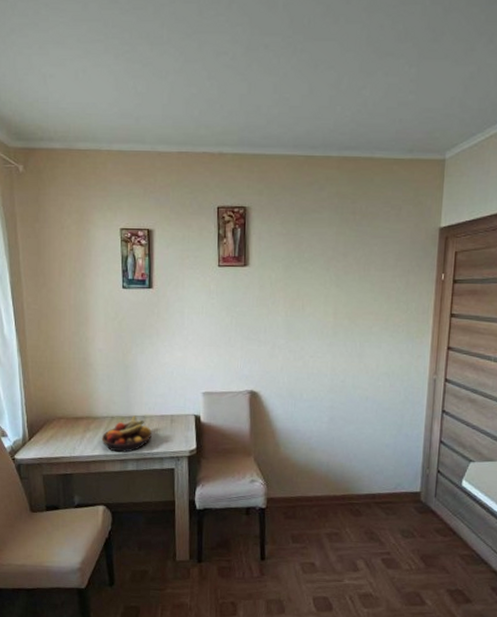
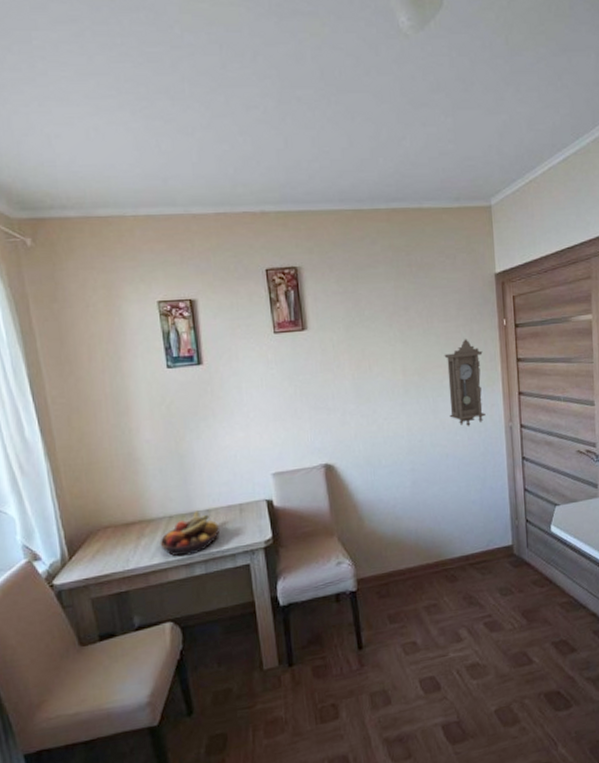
pendulum clock: none [374,289,416,375] -> present [444,339,486,427]

